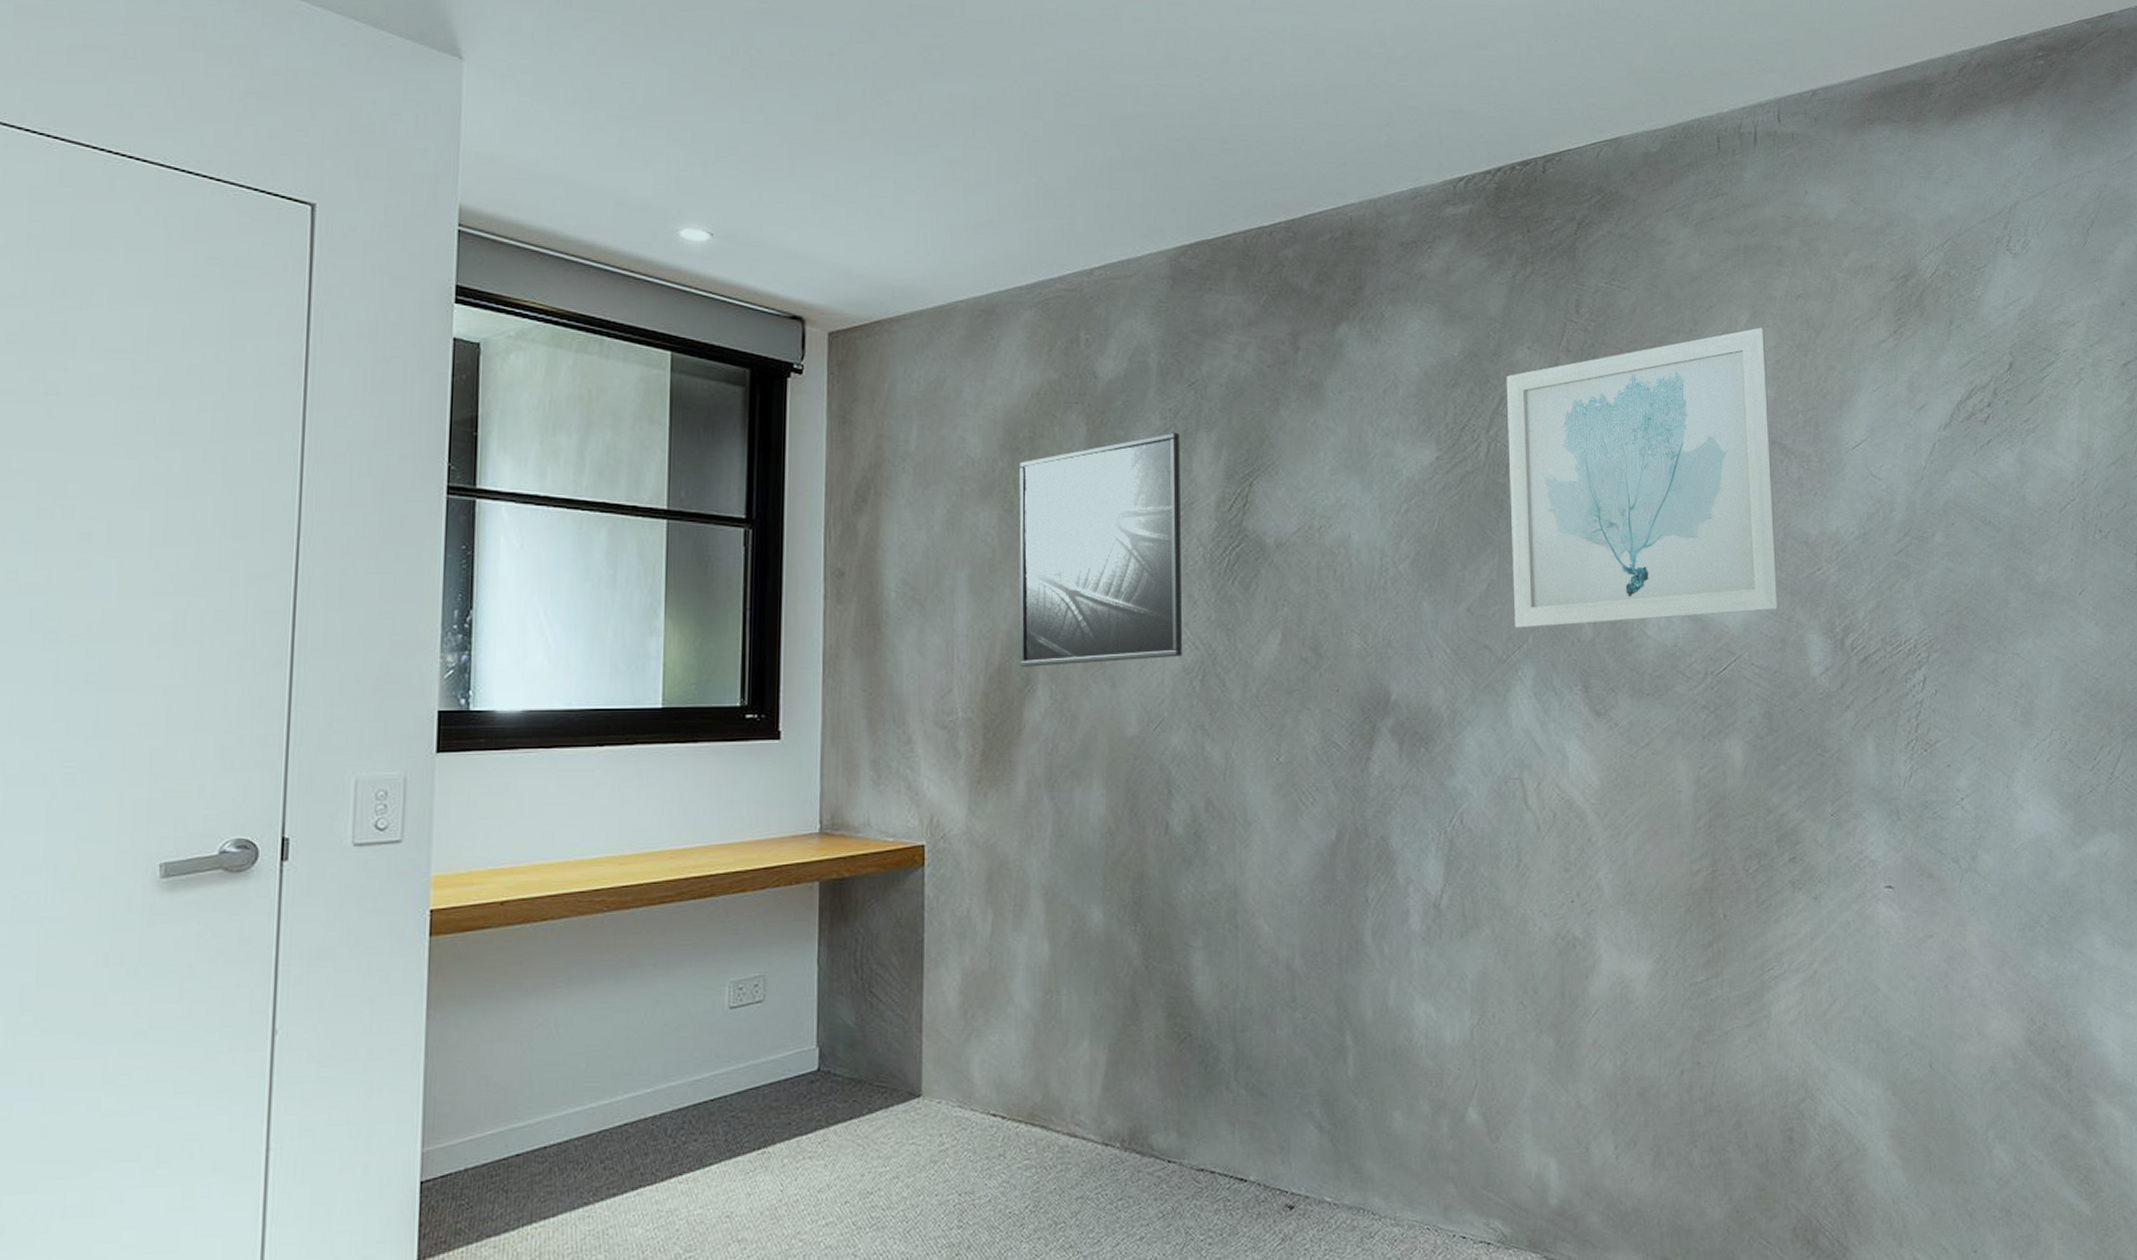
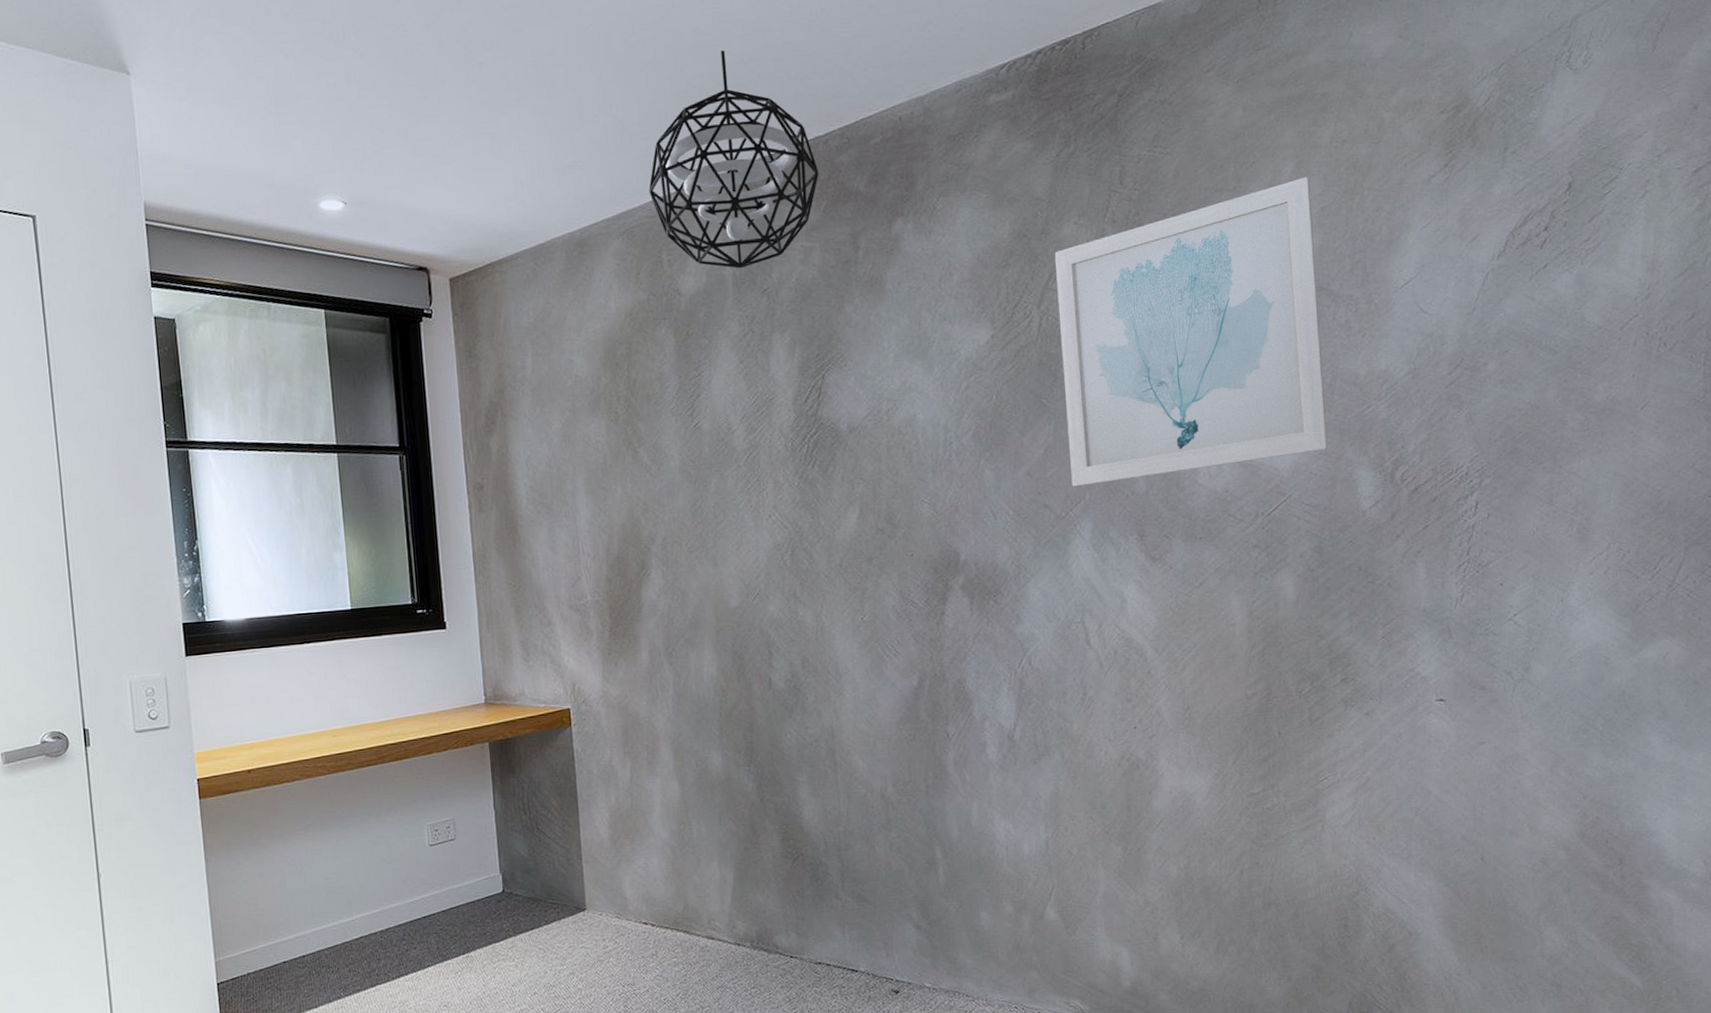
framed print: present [1019,432,1183,667] -> none [620,336,773,554]
pendant light: none [1070,124,1261,357] -> present [648,50,819,269]

